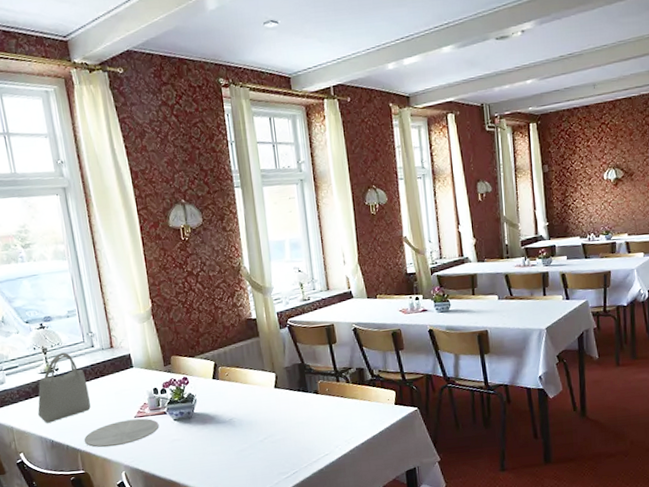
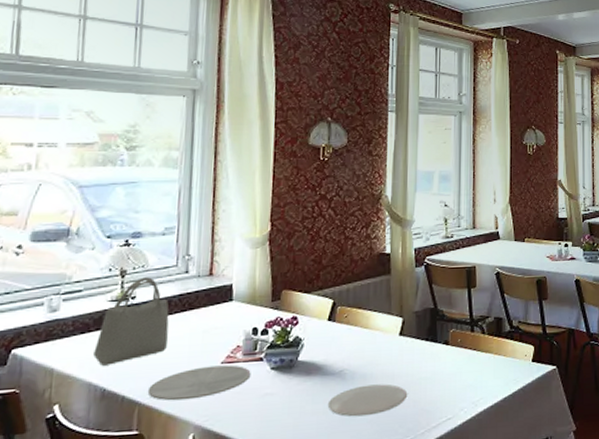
plate: none [224,428,289,456] -> present [327,384,408,417]

